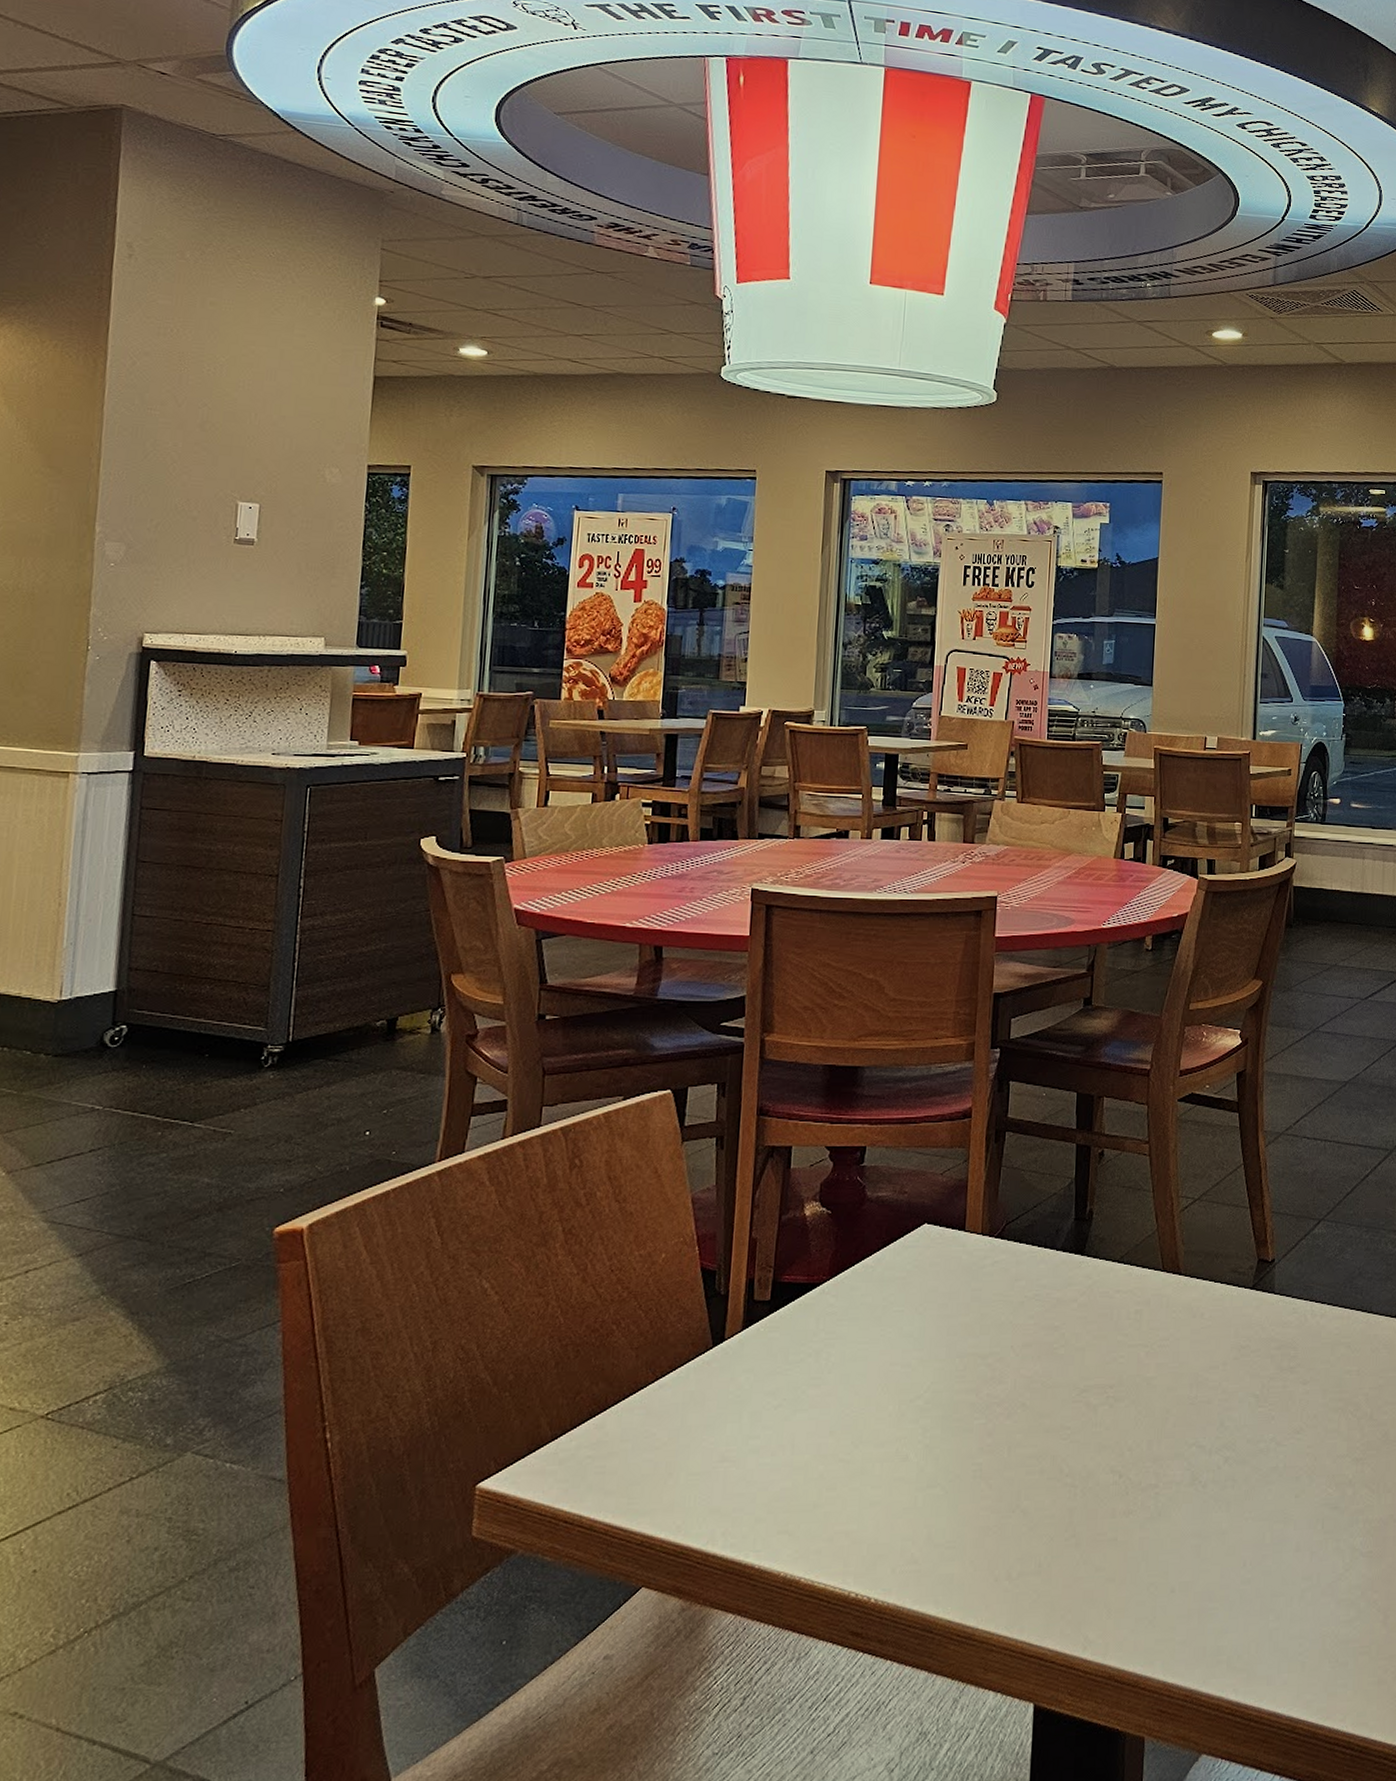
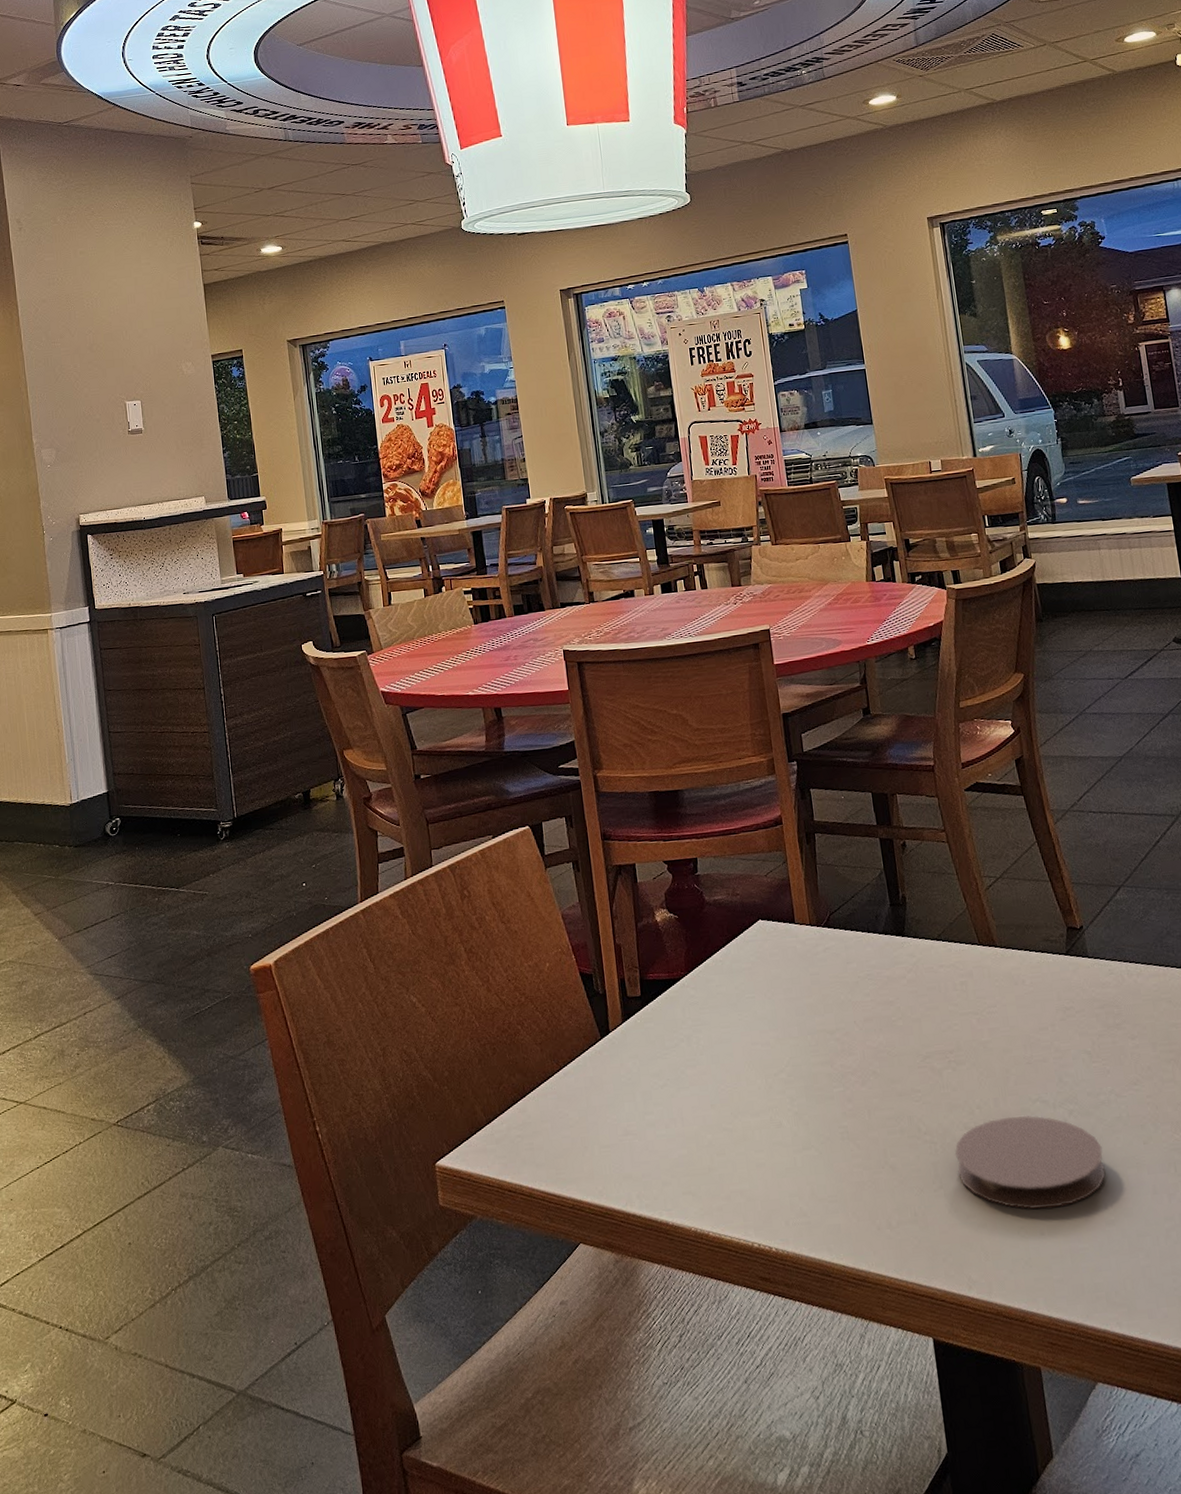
coaster: none [1094,1460,1252,1564] -> present [955,1115,1106,1210]

